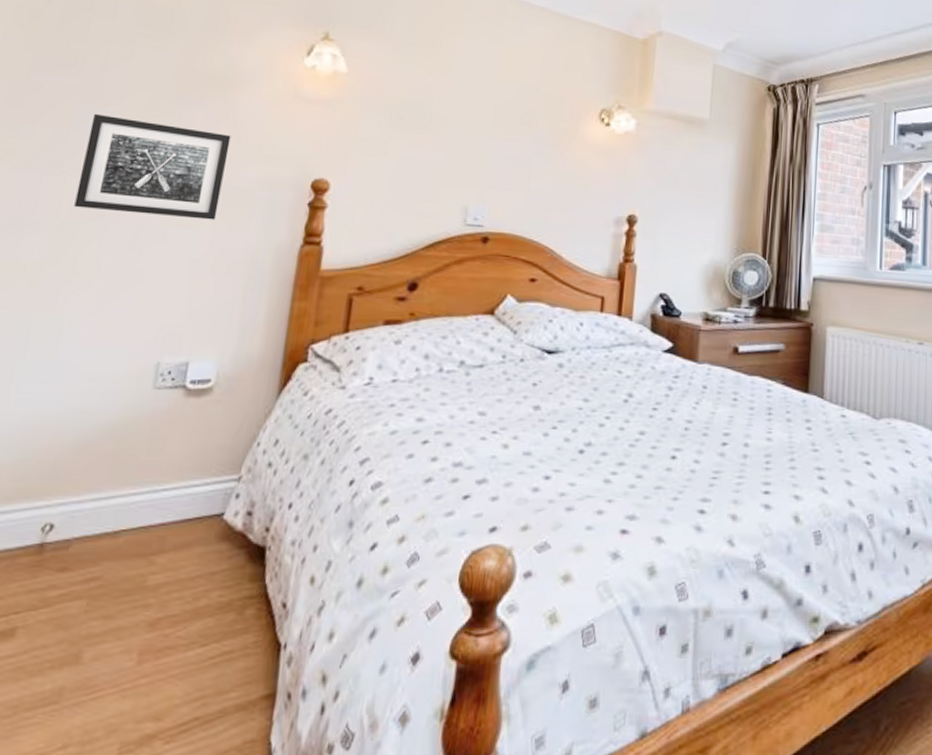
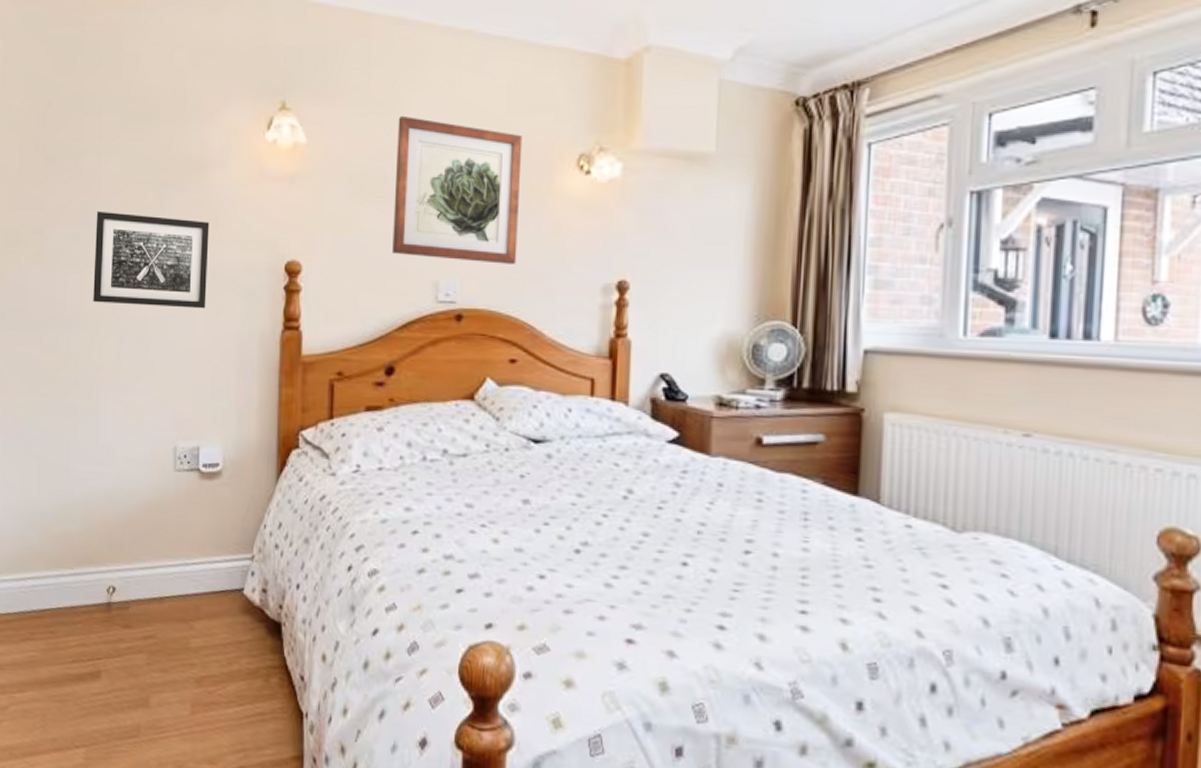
wall art: none [425,59,554,196] -> present [392,115,523,264]

